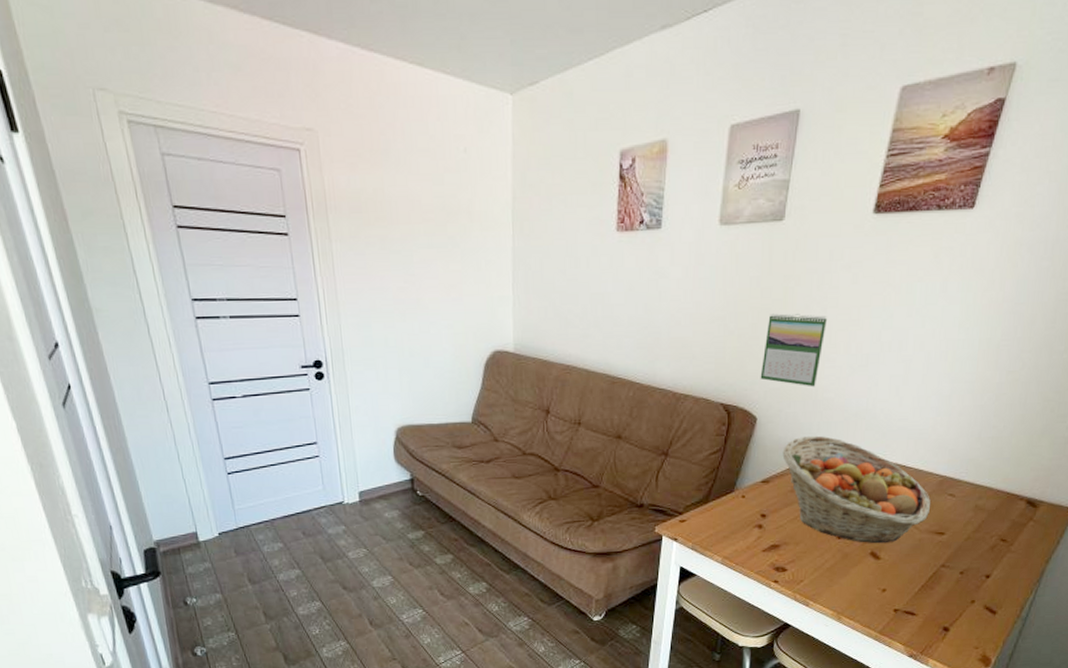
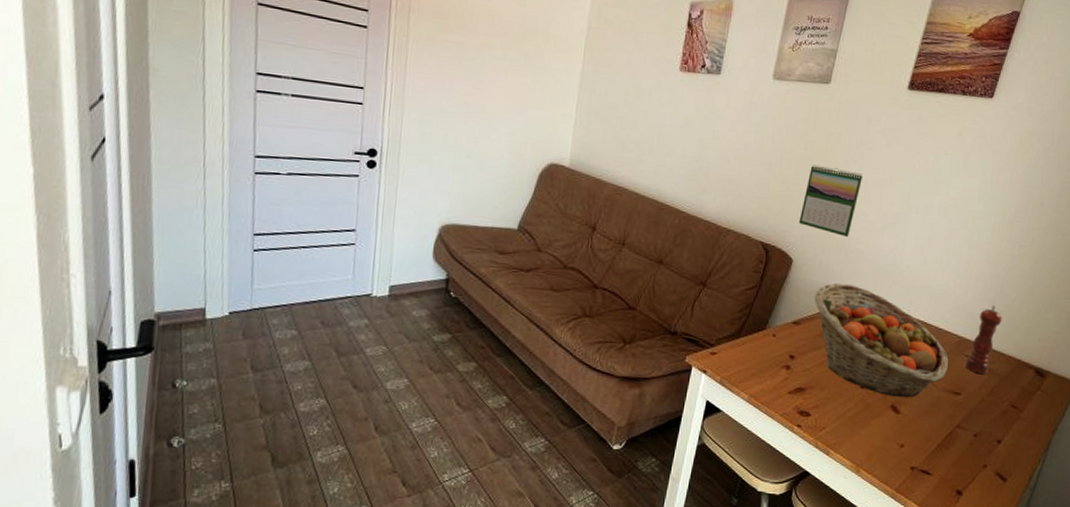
pepper mill: none [948,438,989,512] -> present [964,304,1002,375]

